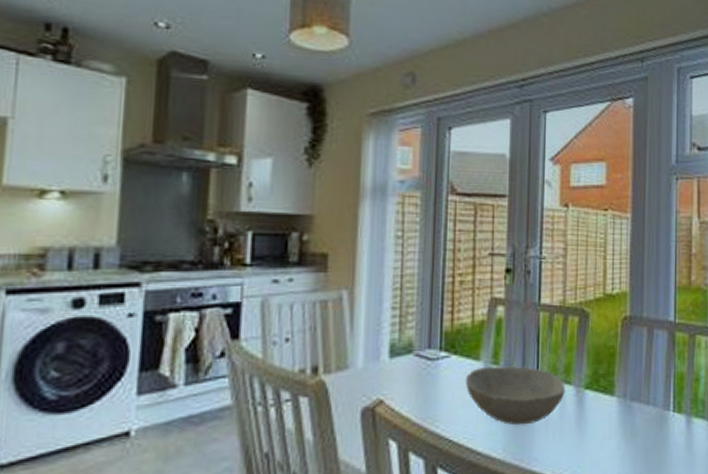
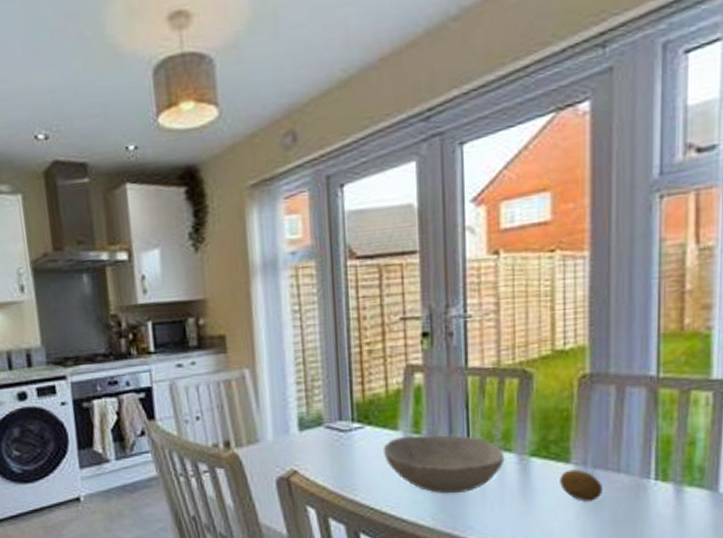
fruit: none [606,402,637,432] -> present [560,469,602,502]

